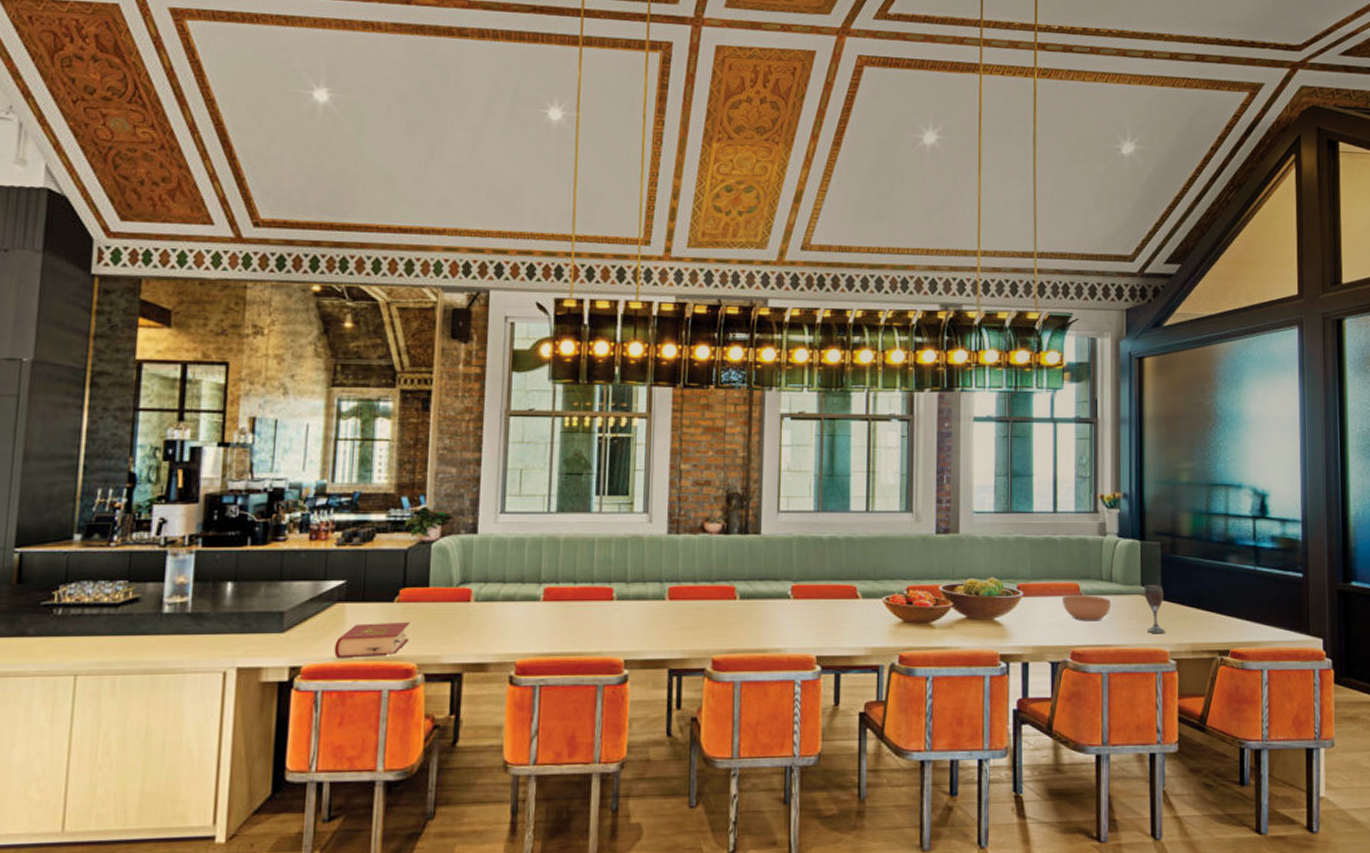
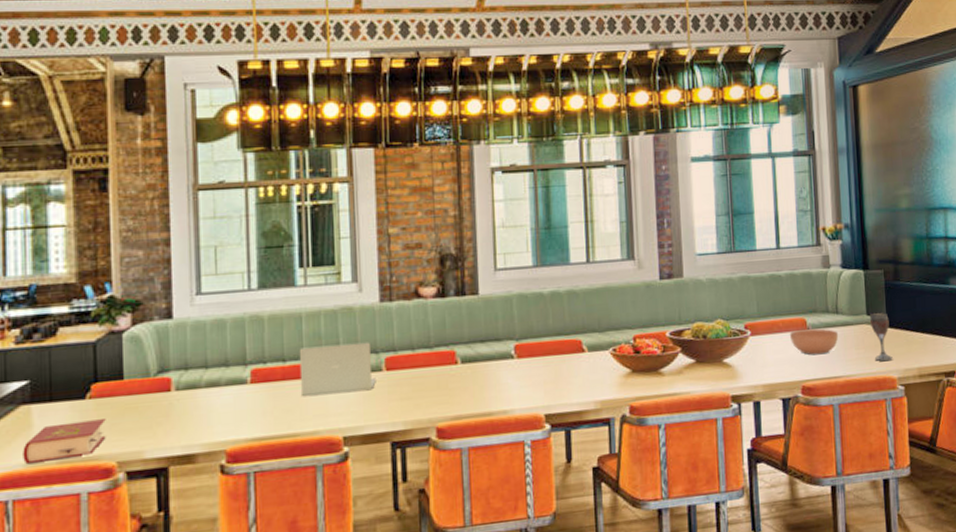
laptop: none [588,571,659,618] -> present [299,342,376,397]

